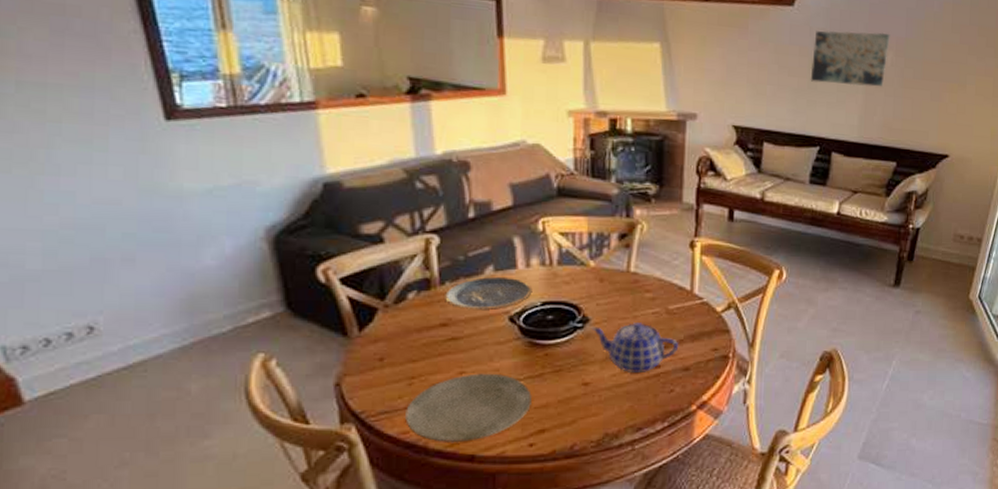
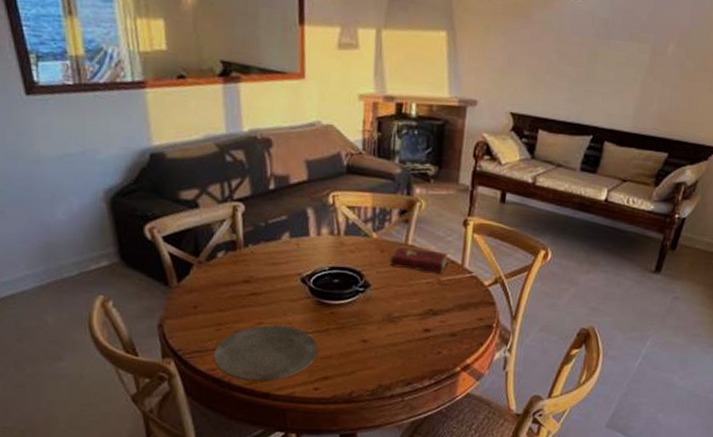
plate: present [445,276,531,309] -> none [248,242,321,271]
teapot: present [591,323,679,372] -> none [371,290,449,335]
hardcover book: none [609,272,675,303] -> present [389,245,448,274]
wall art: present [810,30,890,87] -> none [589,20,674,78]

